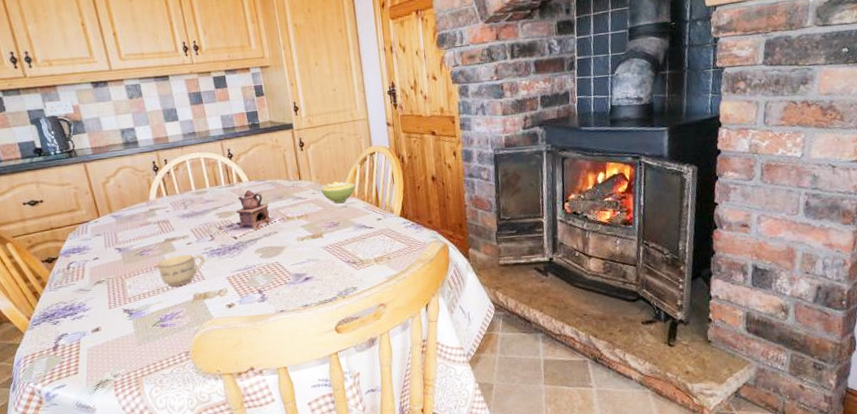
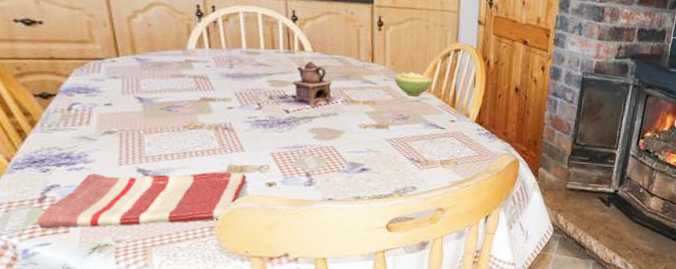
dish towel: none [53,299,212,374] -> present [37,172,248,230]
cup: present [157,254,205,287] -> none [187,118,247,153]

